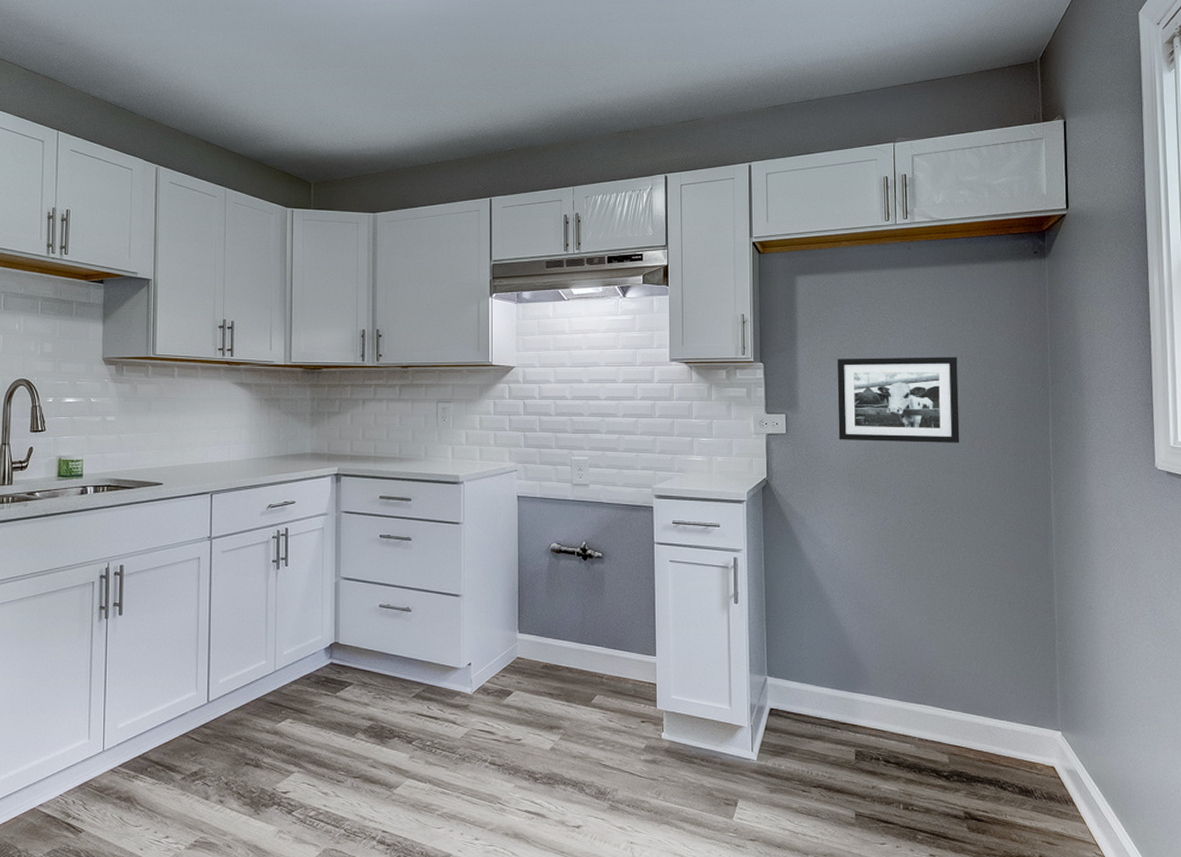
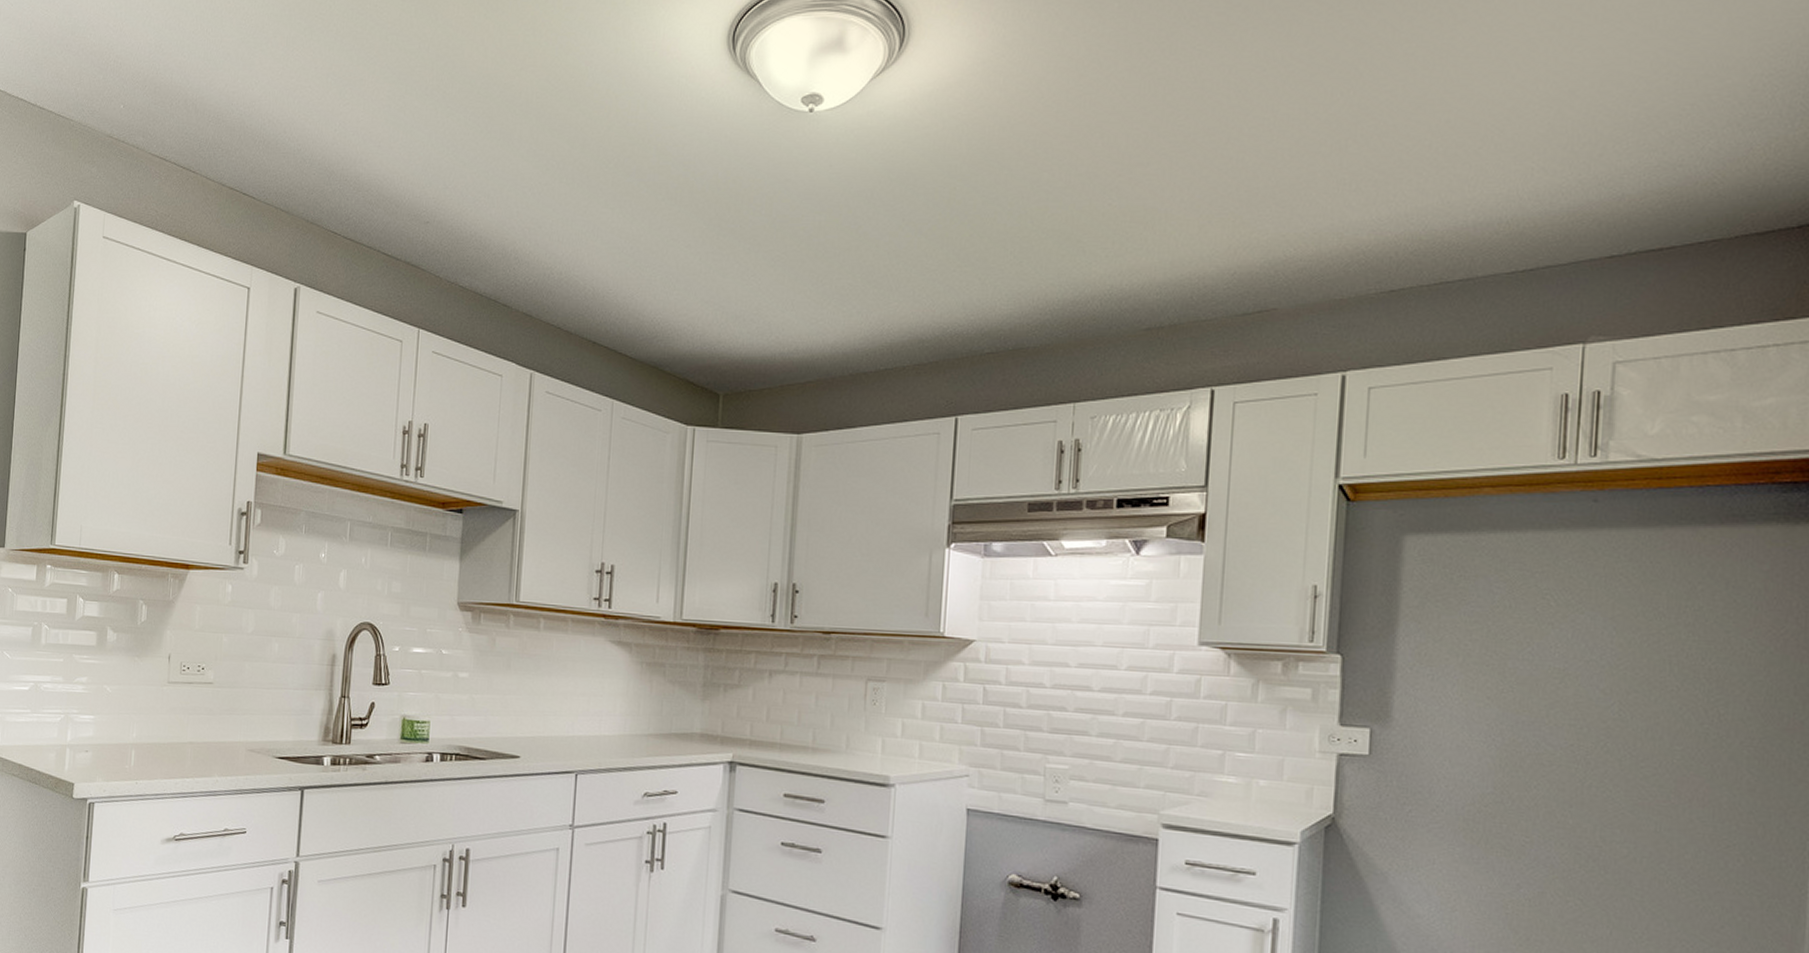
picture frame: present [837,357,960,443] -> none [1452,655,1663,789]

